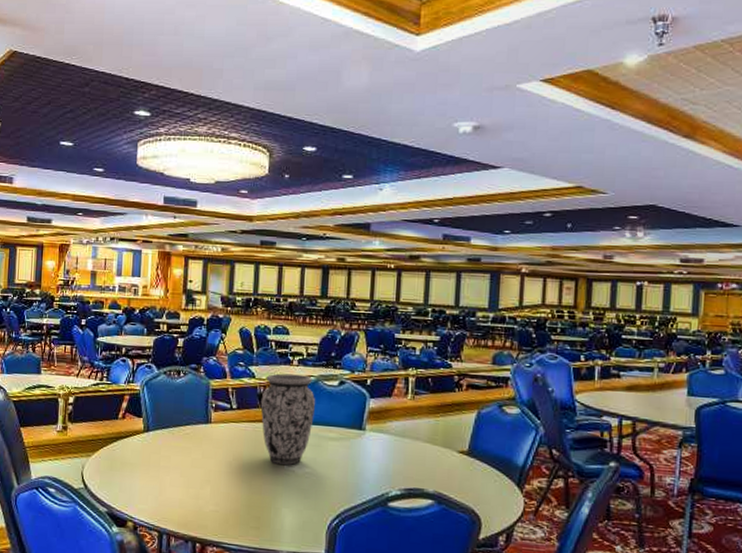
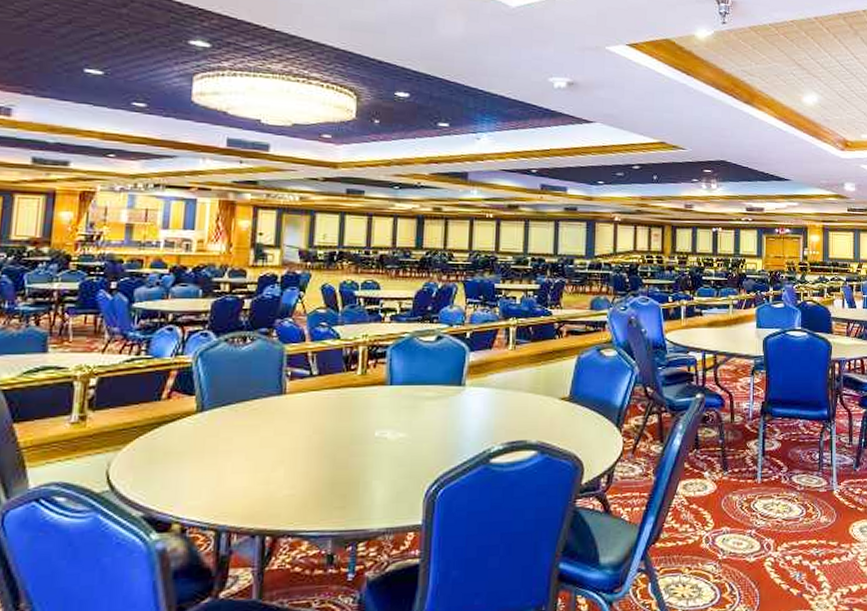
vase: present [260,373,316,465] -> none [346,332,411,432]

